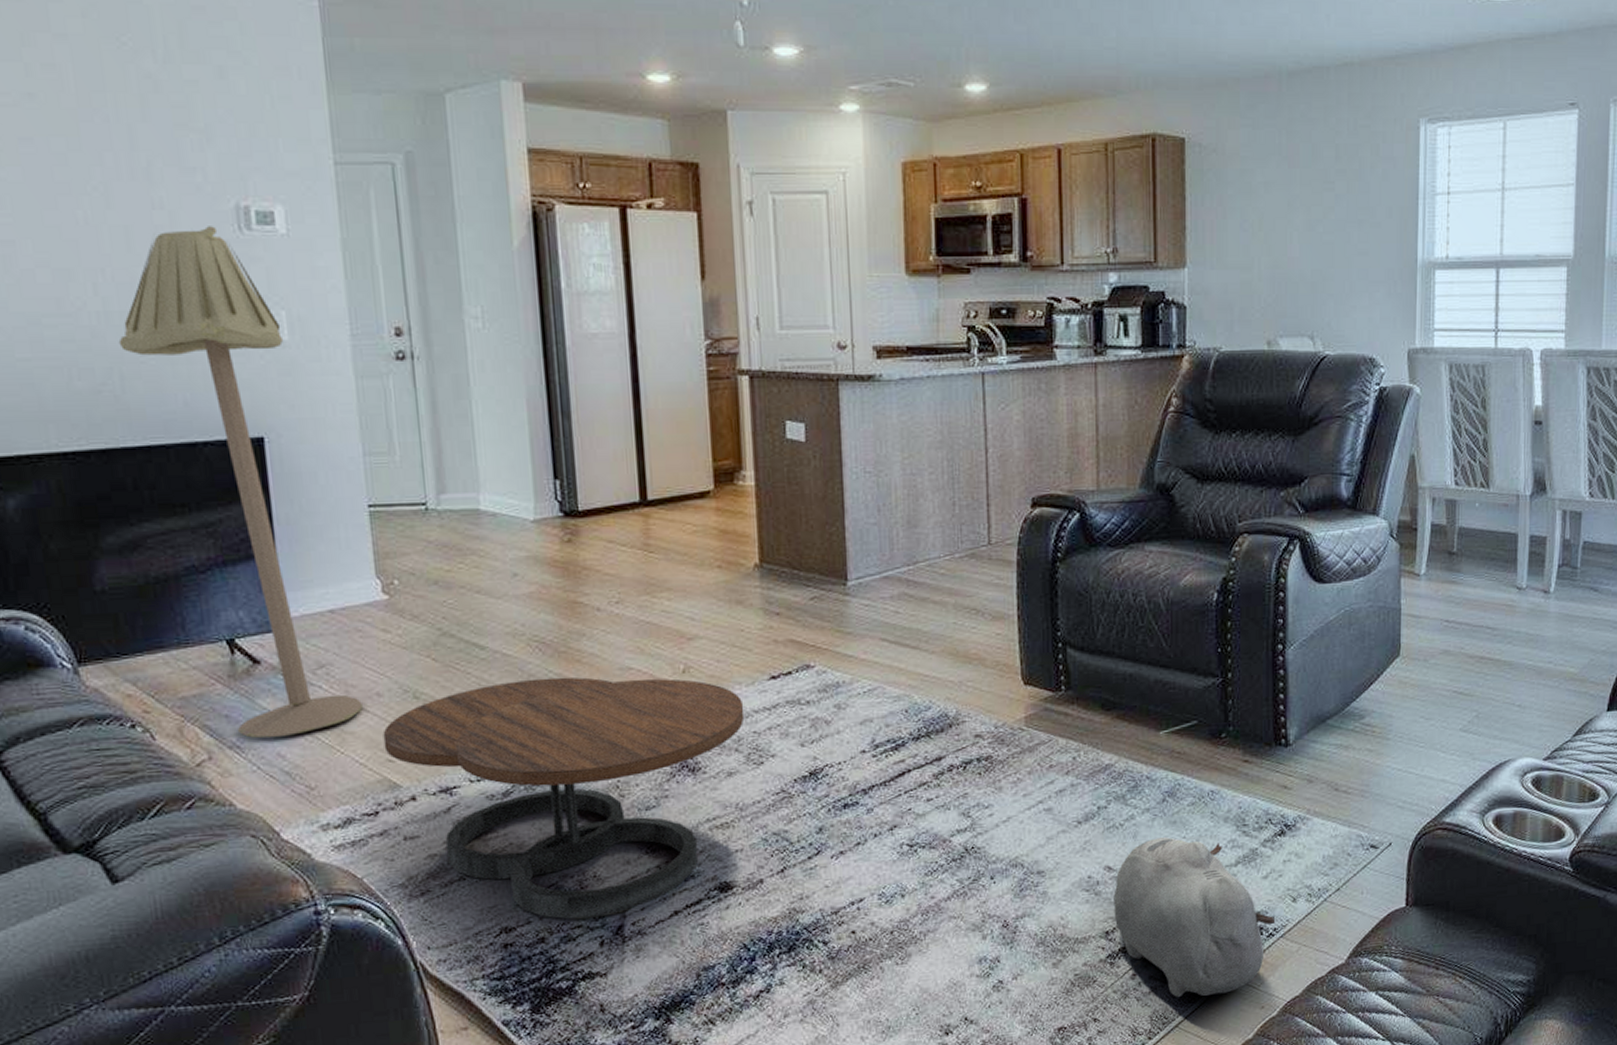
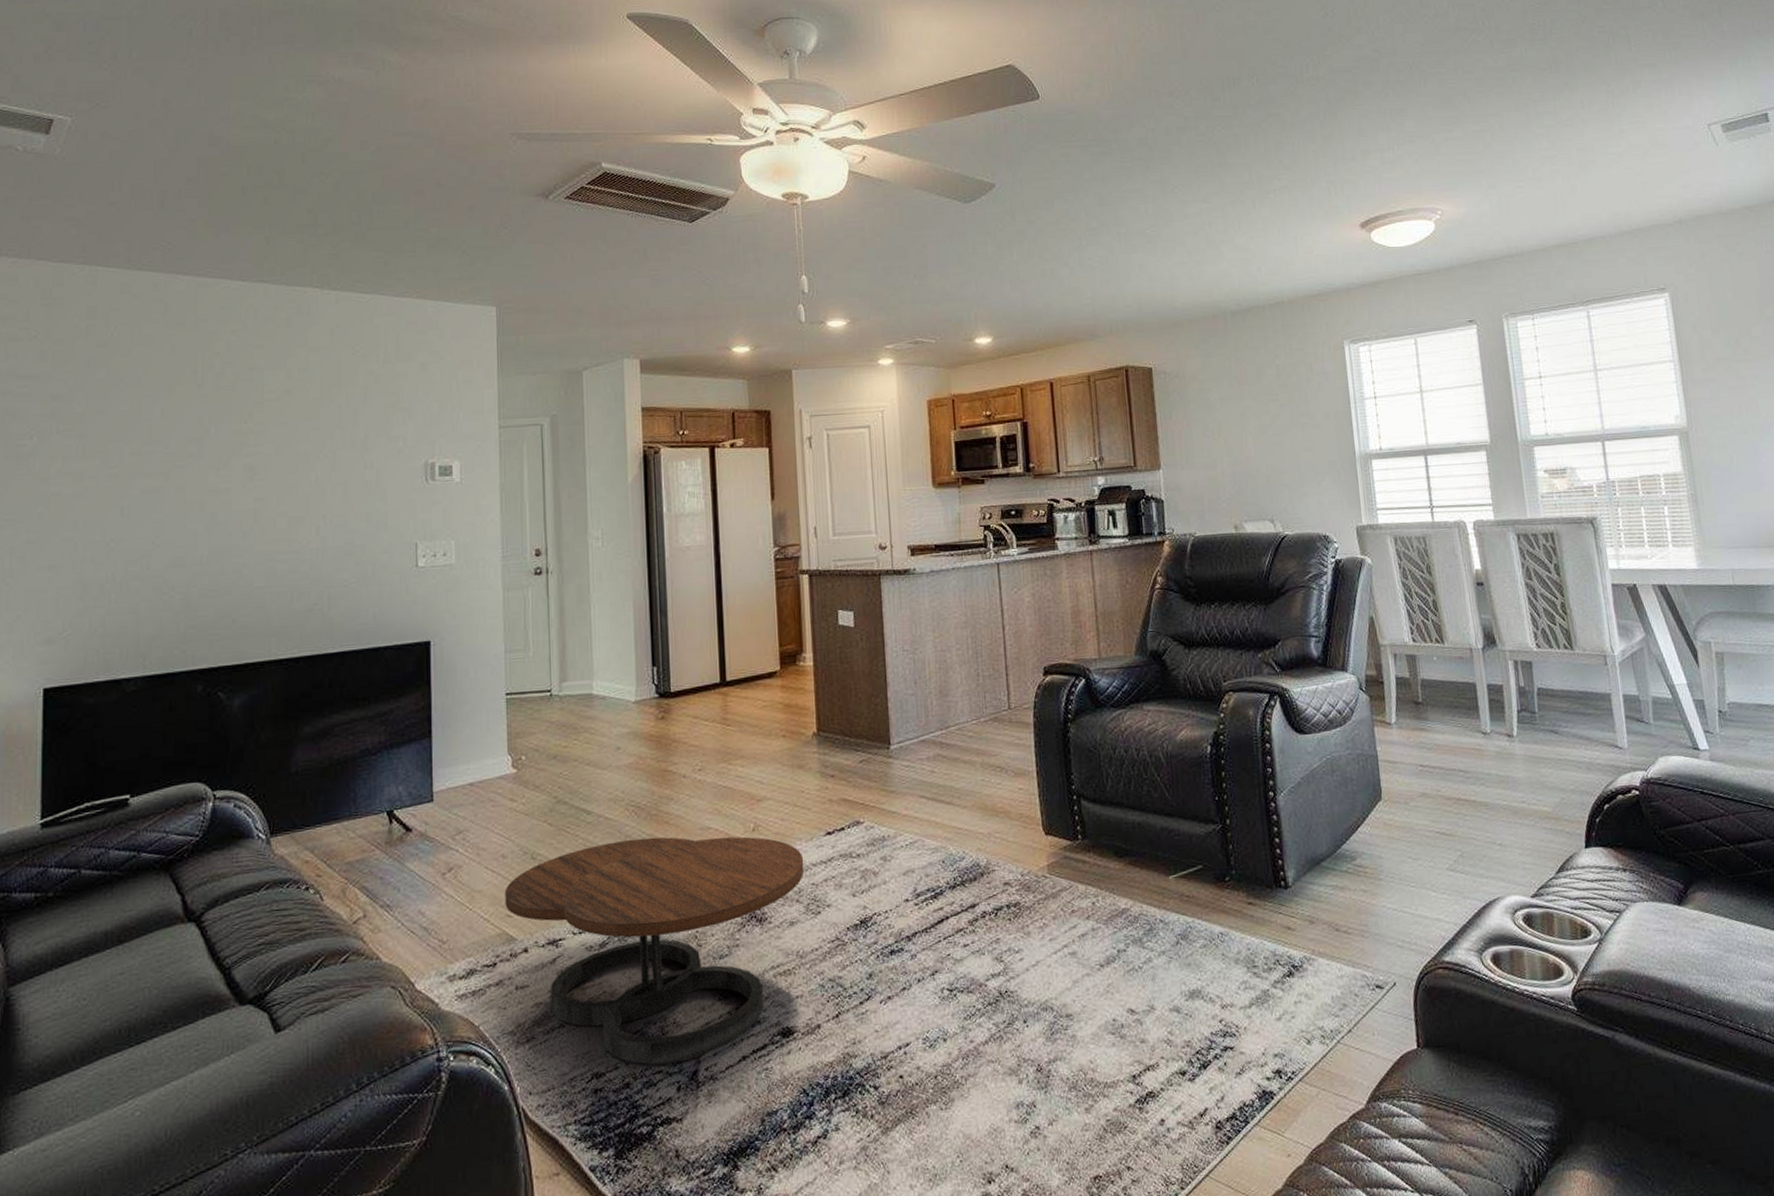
floor lamp: present [118,226,363,739] -> none [330,479,490,898]
plush toy: present [1113,837,1276,998] -> none [1137,979,1293,1145]

